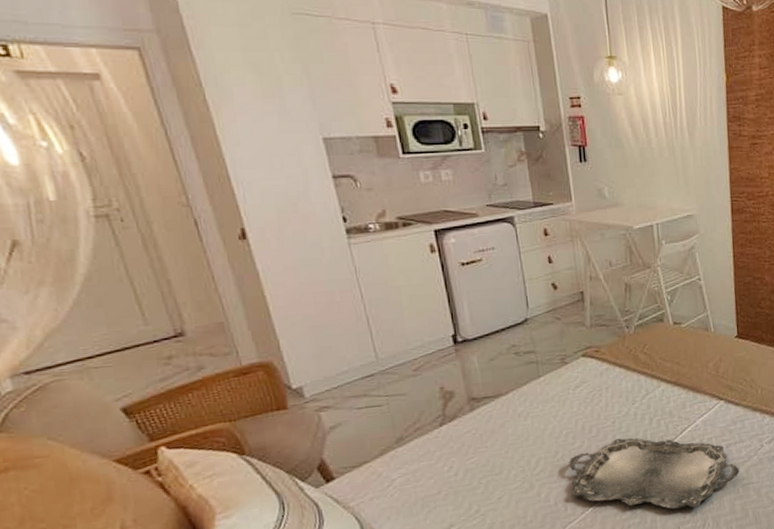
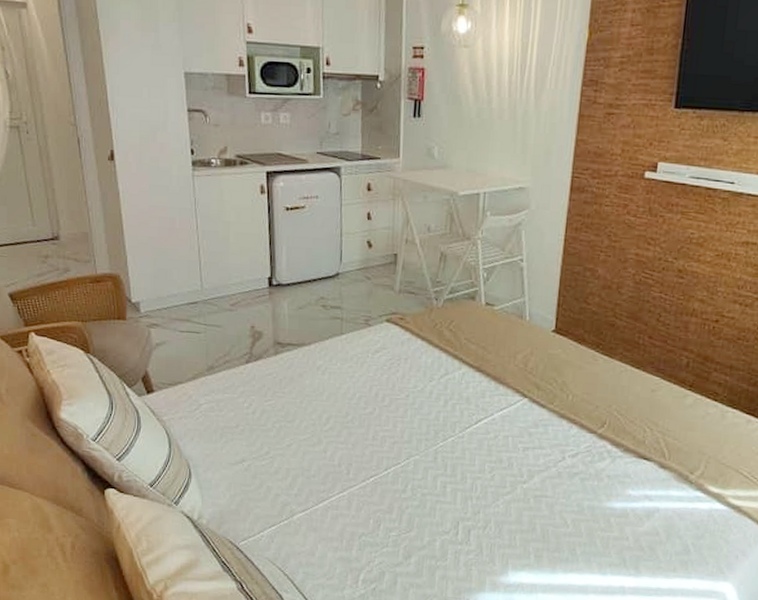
serving tray: present [568,437,740,510] -> none [355,414,534,506]

